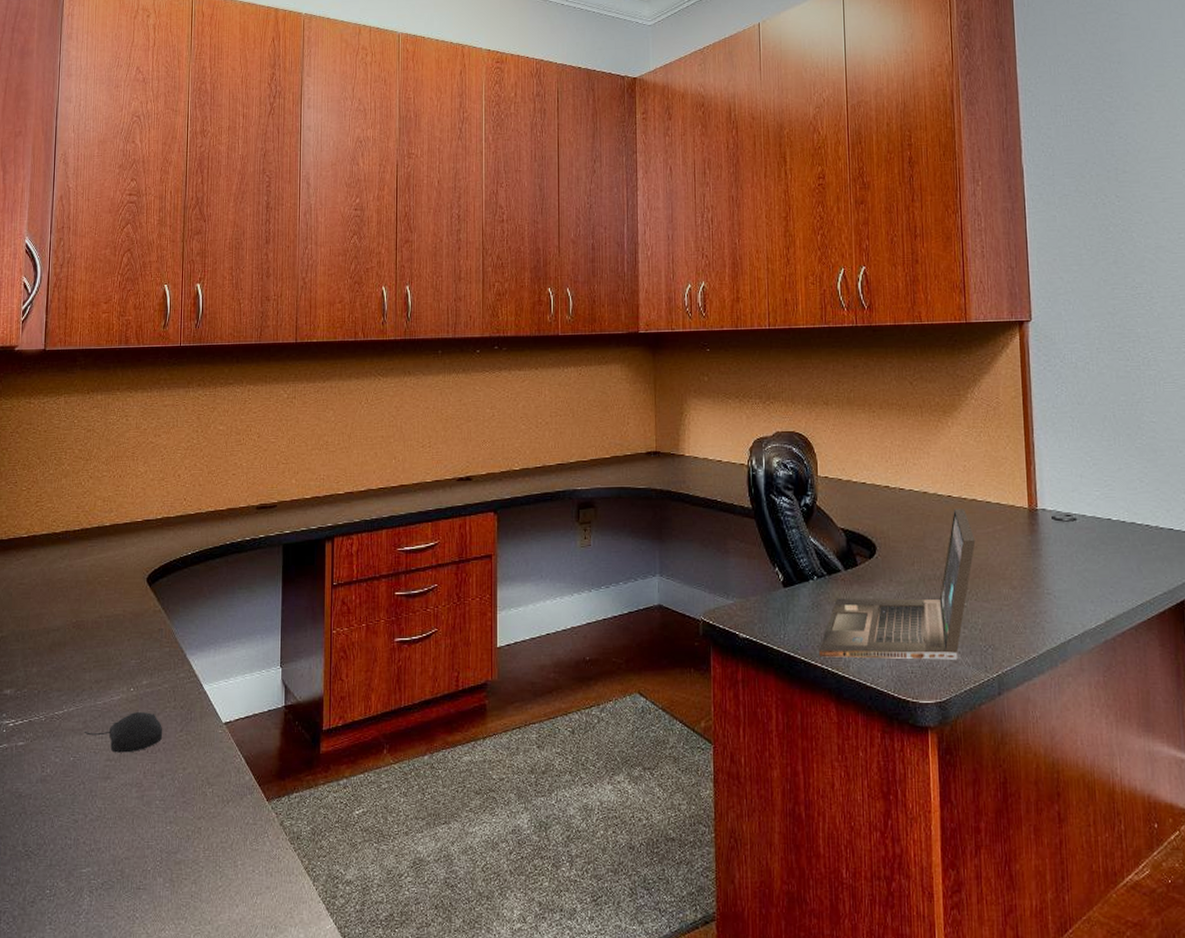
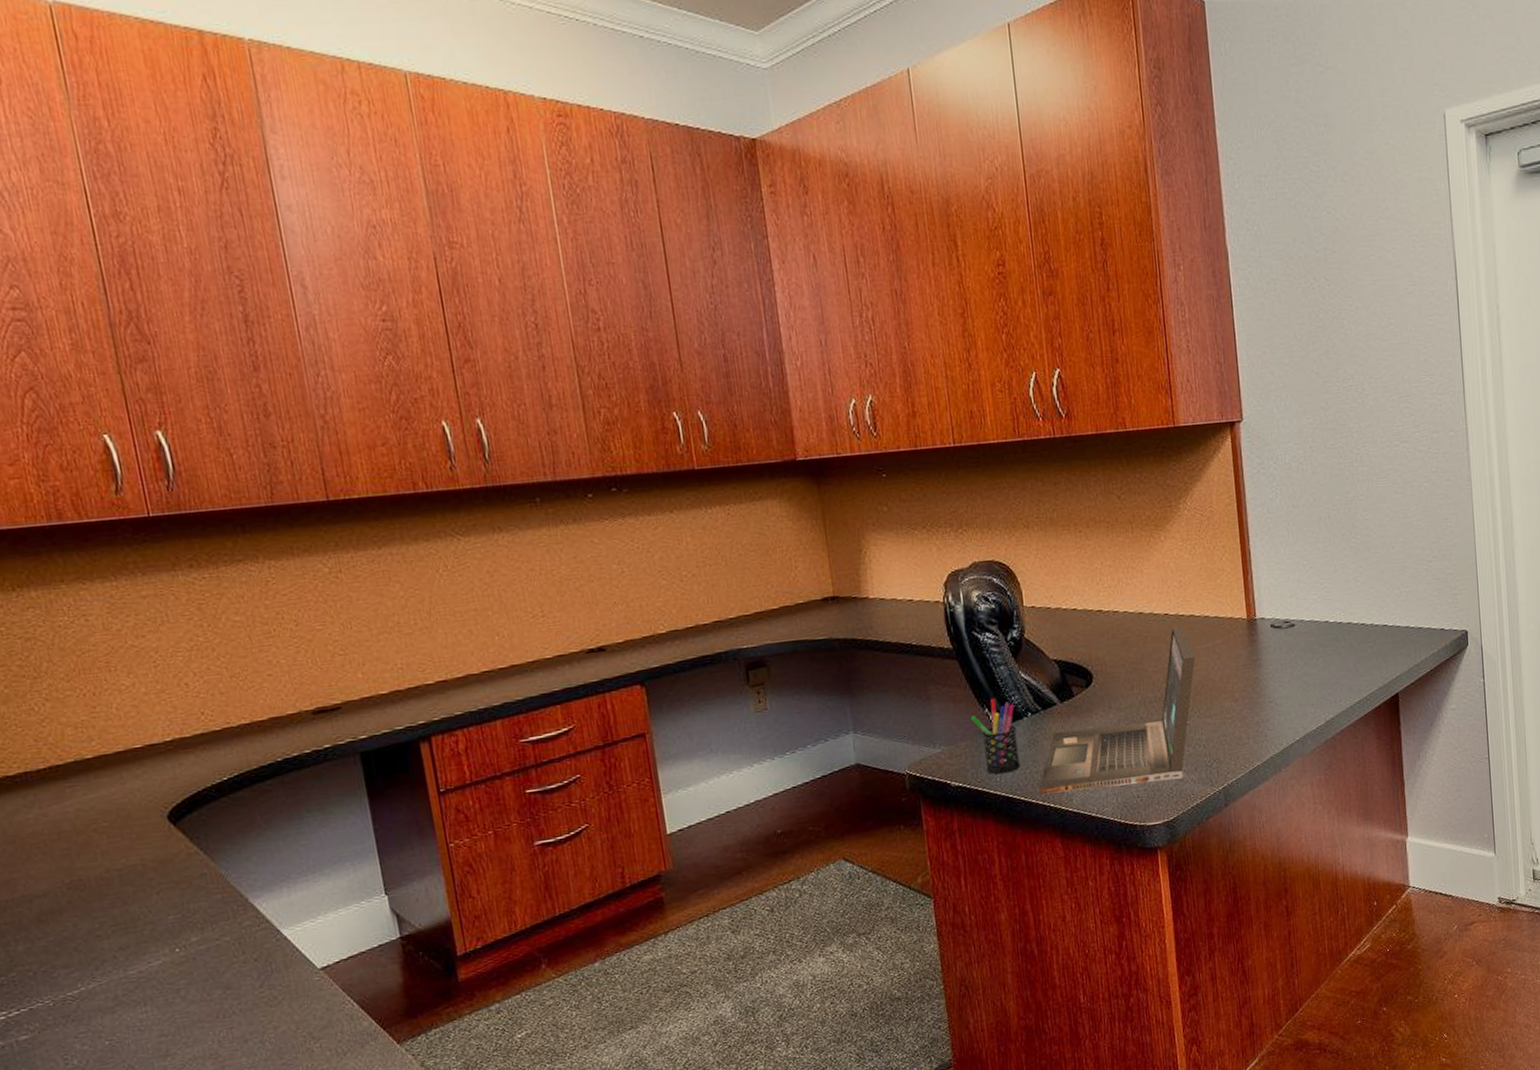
computer mouse: present [84,712,163,753] -> none [117,973,236,1026]
pen holder: none [762,558,803,632] -> present [971,698,1020,775]

